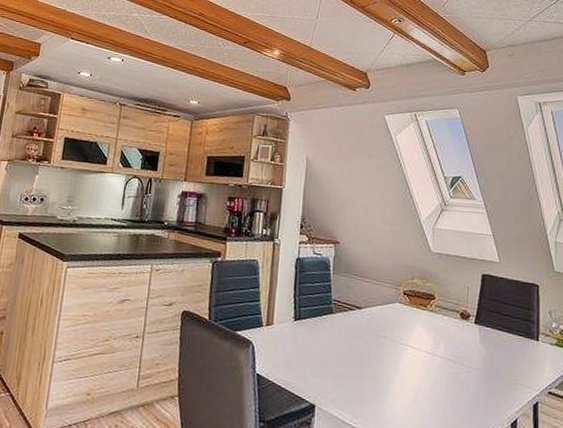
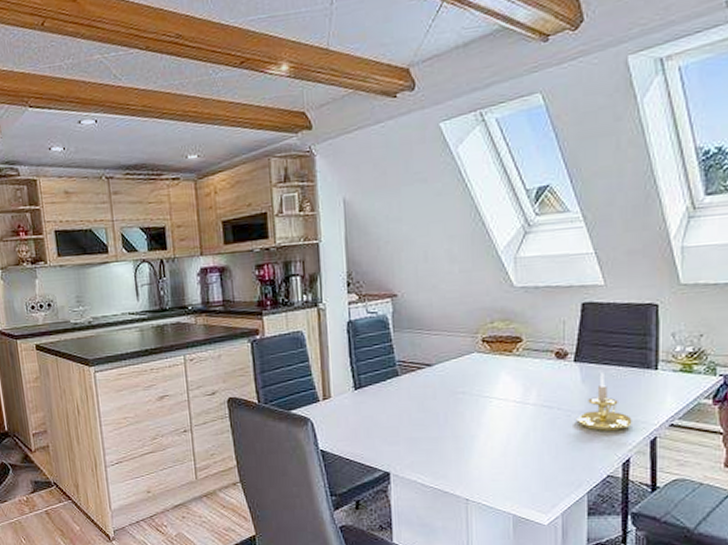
candle holder: none [475,337,519,392] -> present [576,373,632,431]

